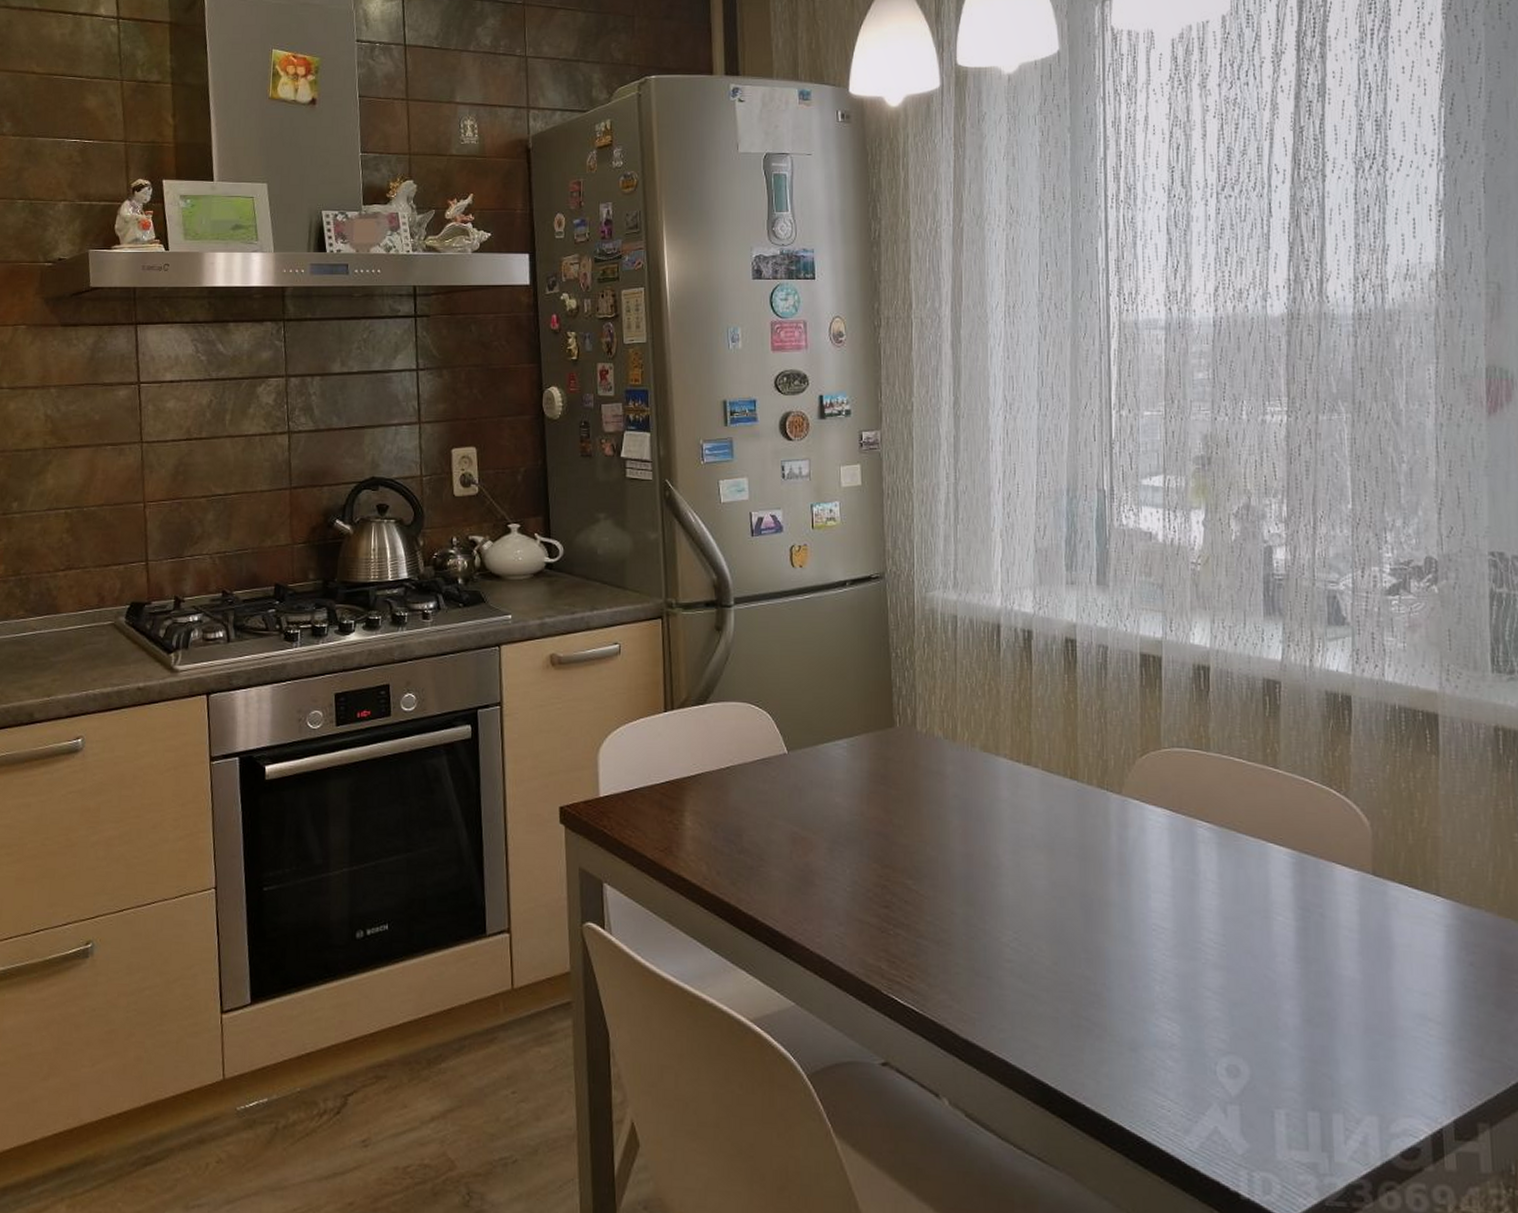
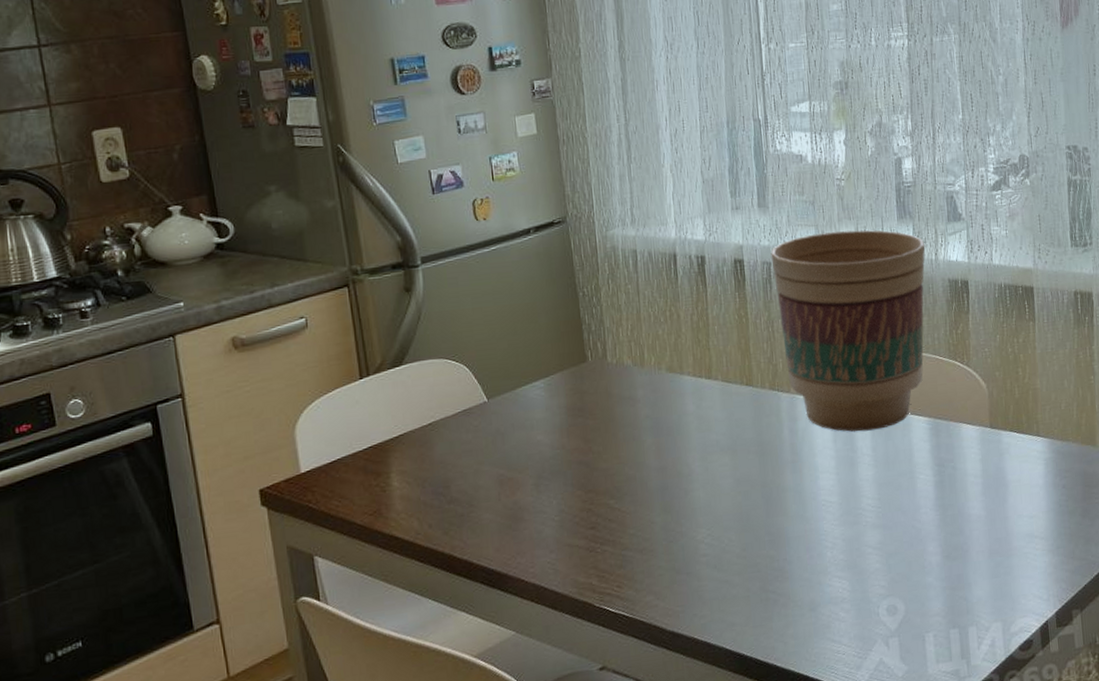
flower pot: none [1108,621,1298,854] -> present [771,230,926,432]

